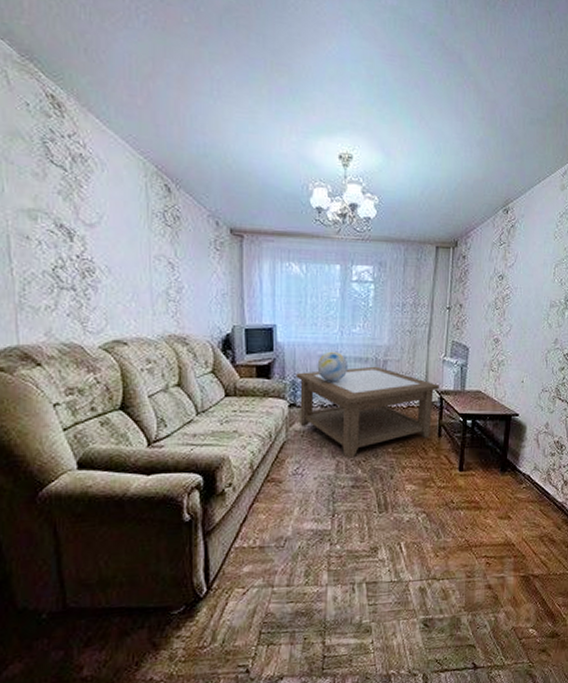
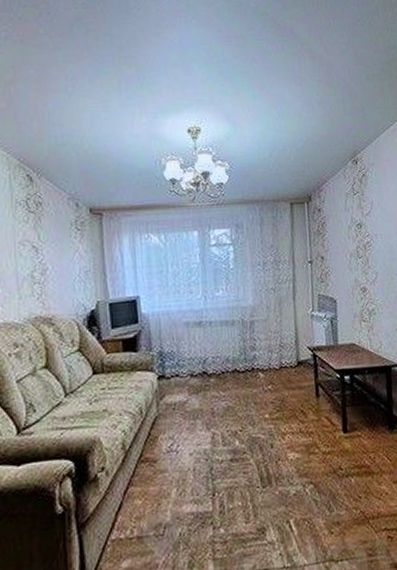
coffee table: present [295,366,439,458] -> none [162,328,311,429]
decorative globe: present [317,351,349,382] -> none [183,317,216,350]

